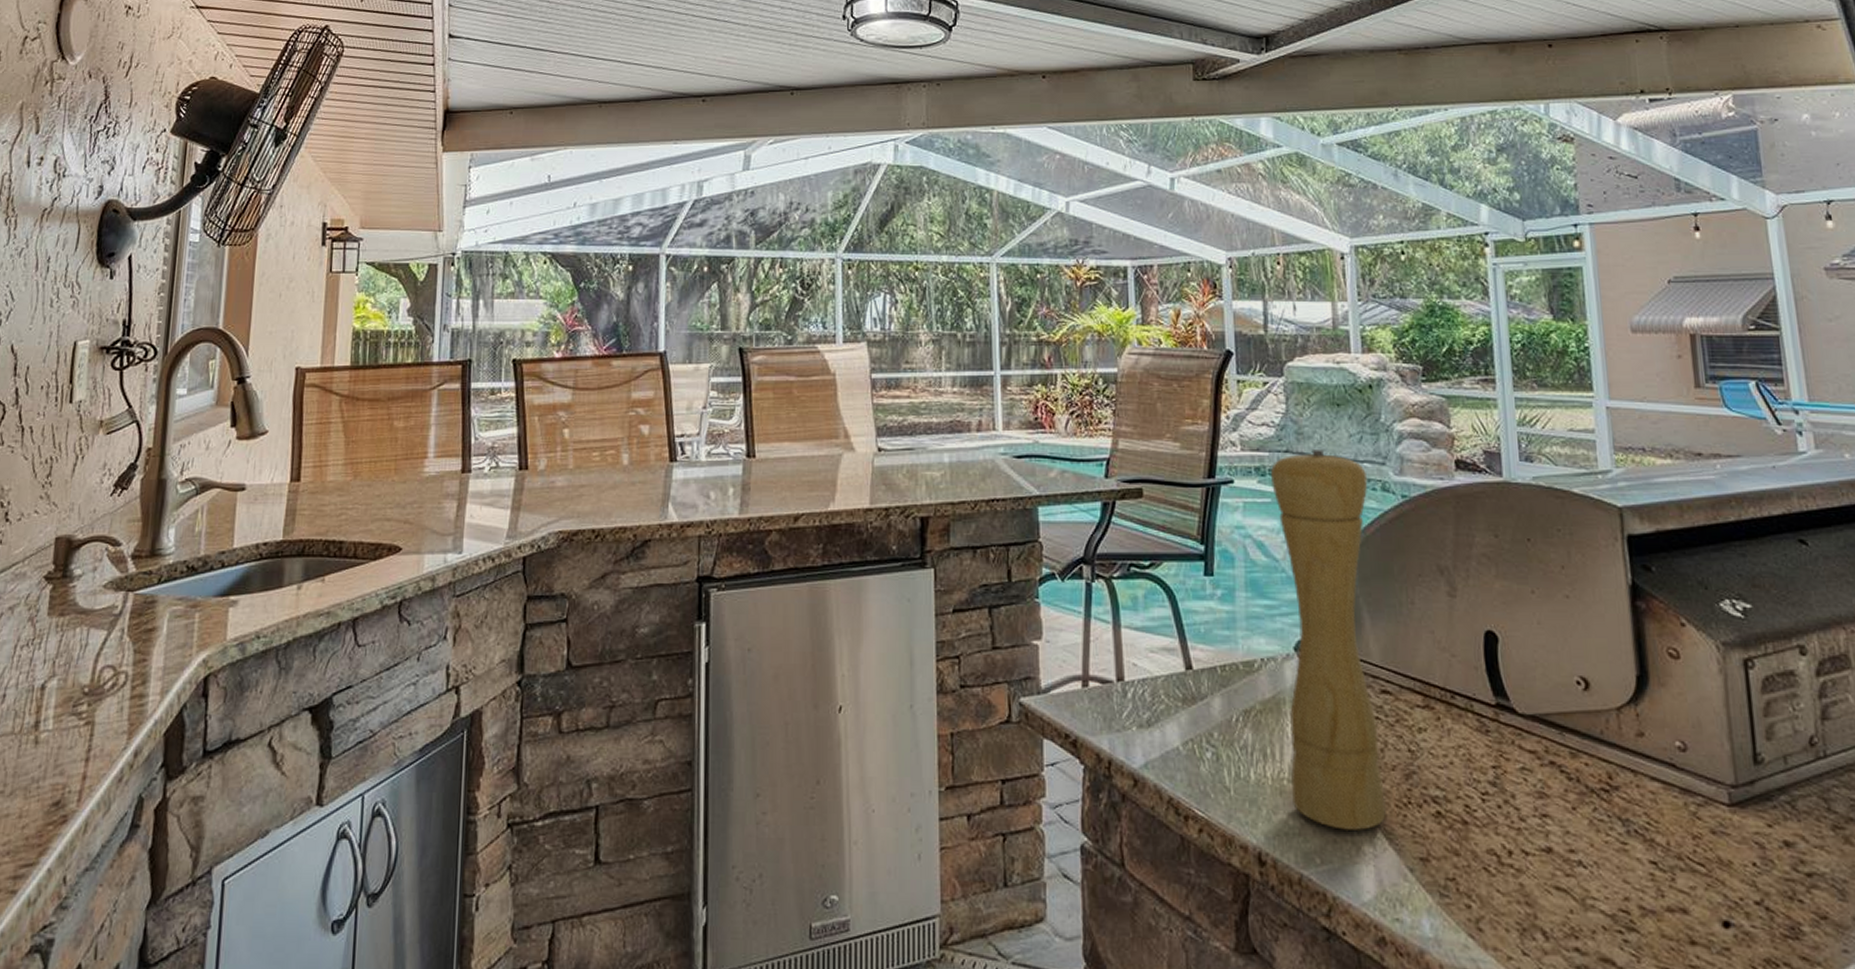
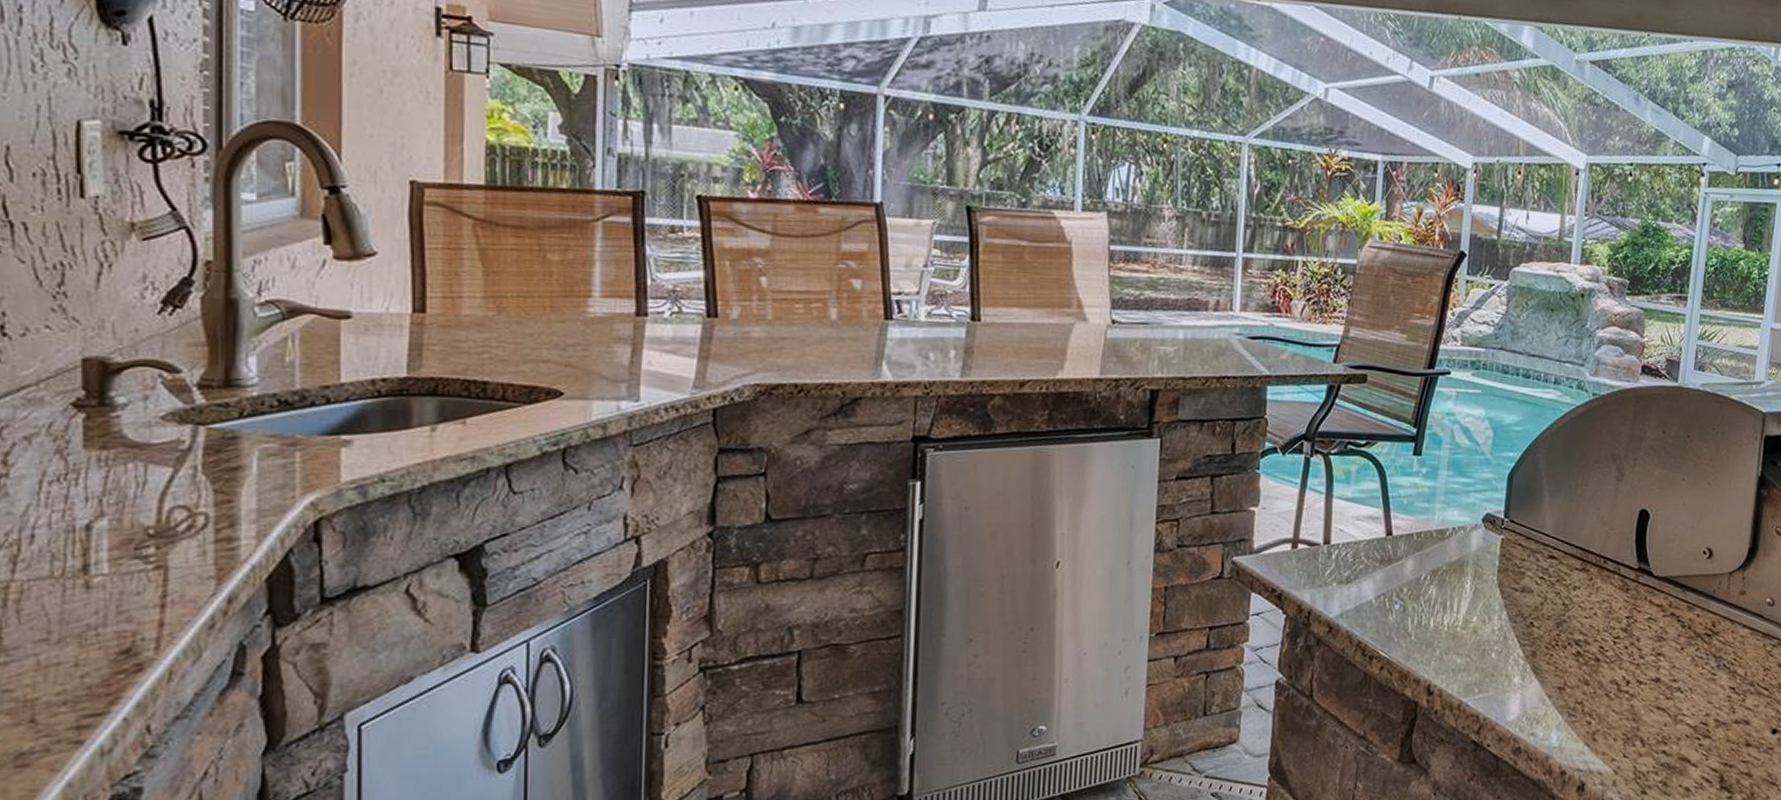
pepper mill: present [1270,450,1386,830] -> none [1462,349,1567,667]

